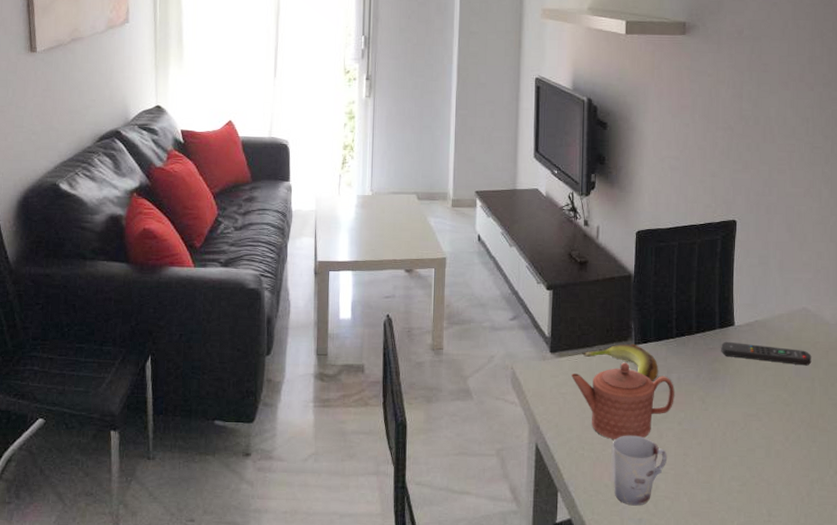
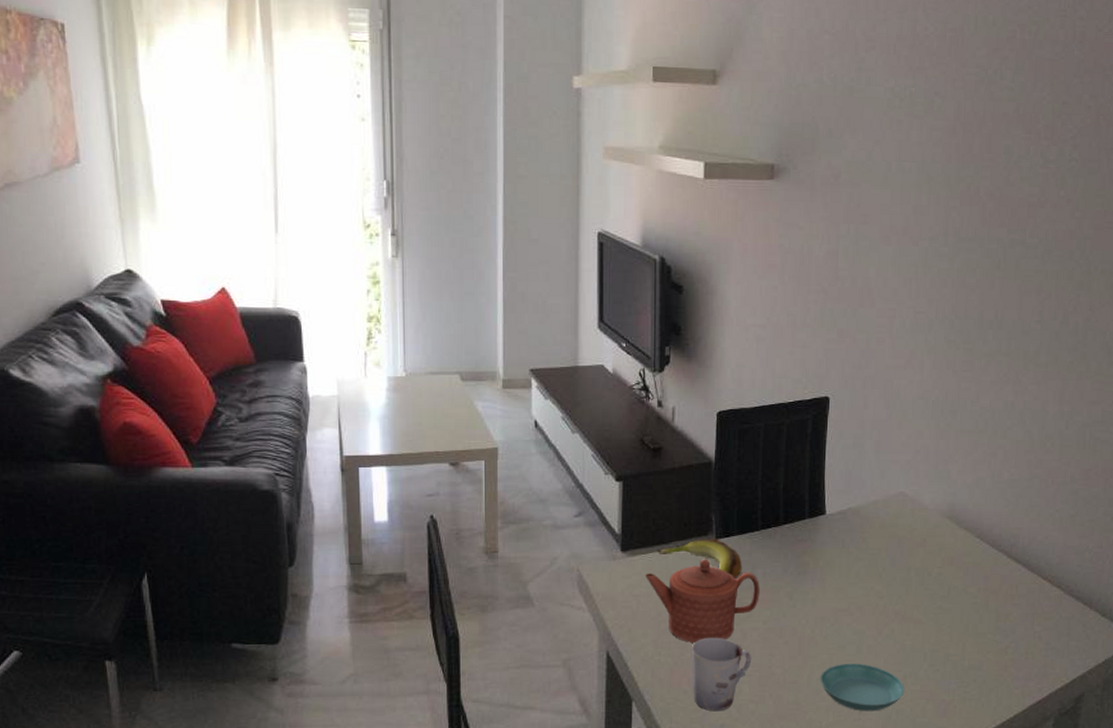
remote control: present [721,341,812,366] -> none [811,532,908,555]
saucer: none [731,466,812,514] -> present [820,663,905,712]

